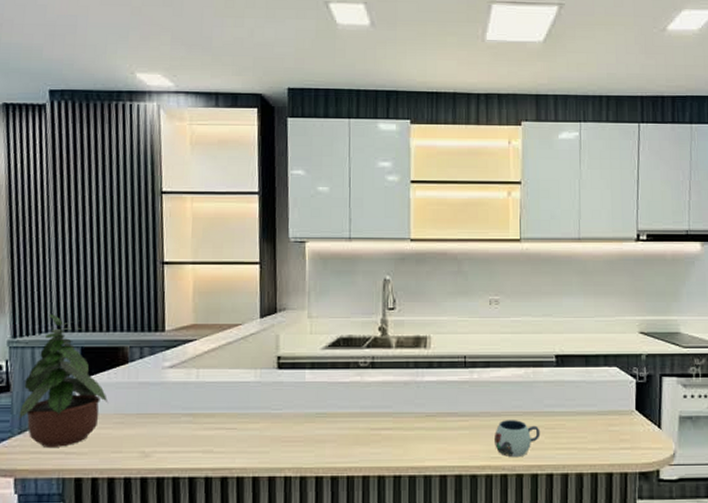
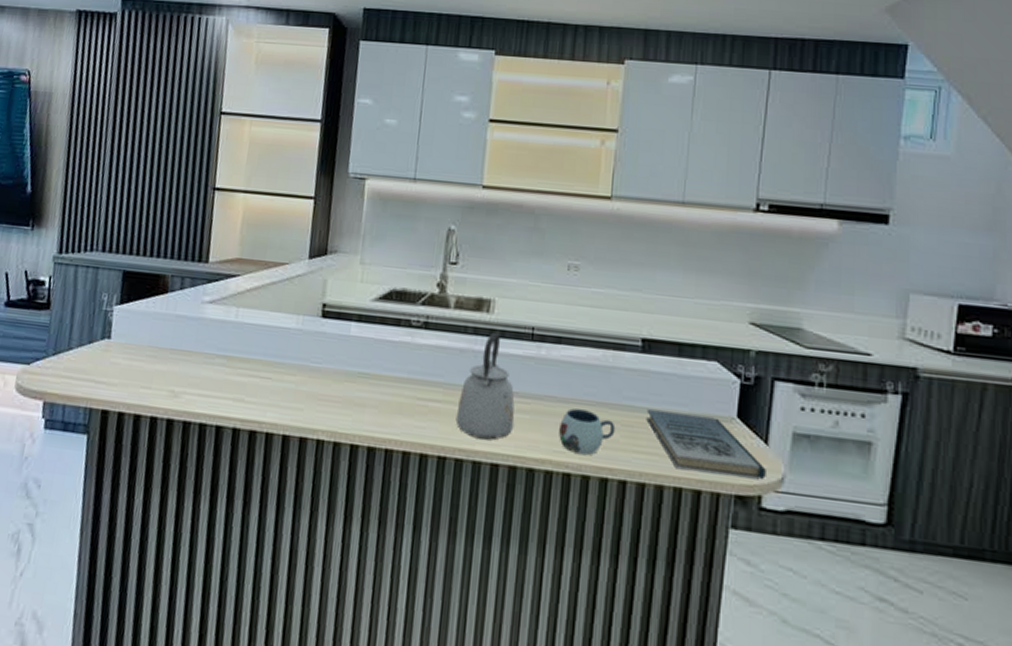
potted plant: present [18,315,109,447] -> none [54,233,144,375]
kettle: none [406,364,457,456] -> present [455,332,515,441]
book: none [564,412,661,458] -> present [646,409,766,480]

